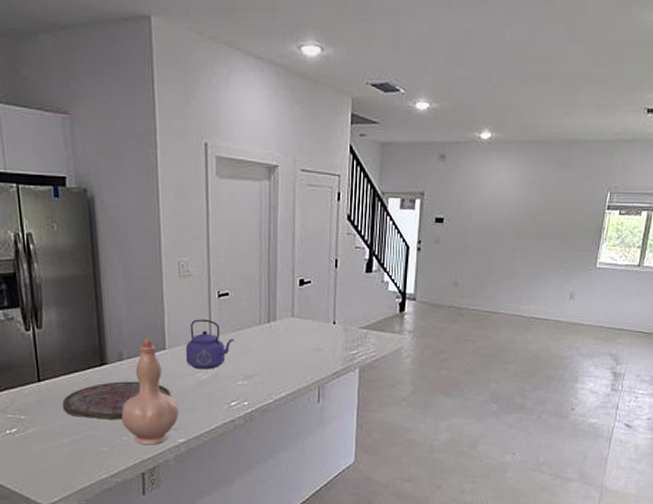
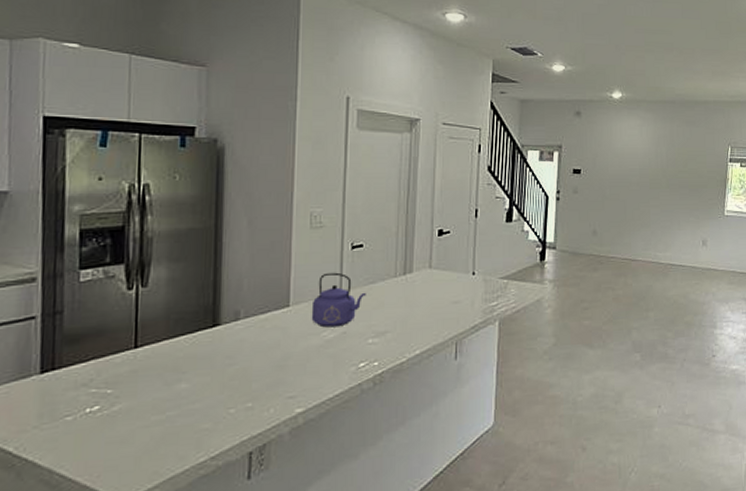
cutting board: present [62,381,170,419] -> none [160,343,290,390]
vase: present [121,337,178,445] -> none [231,293,298,418]

